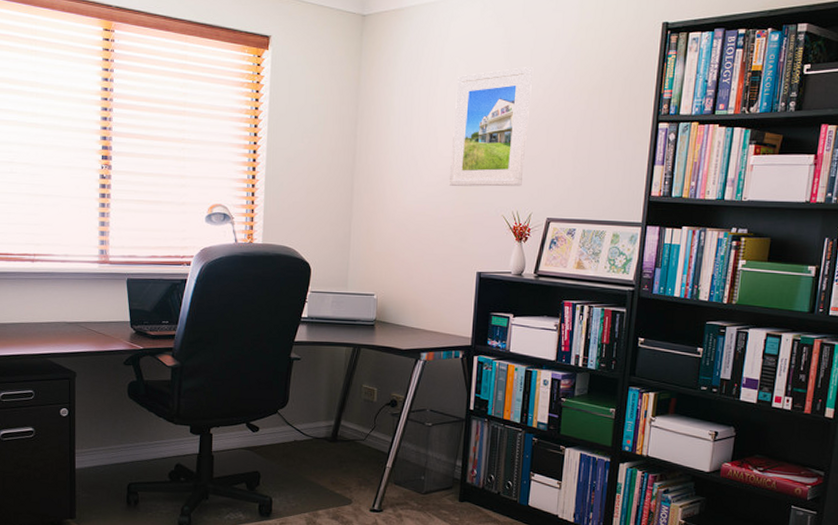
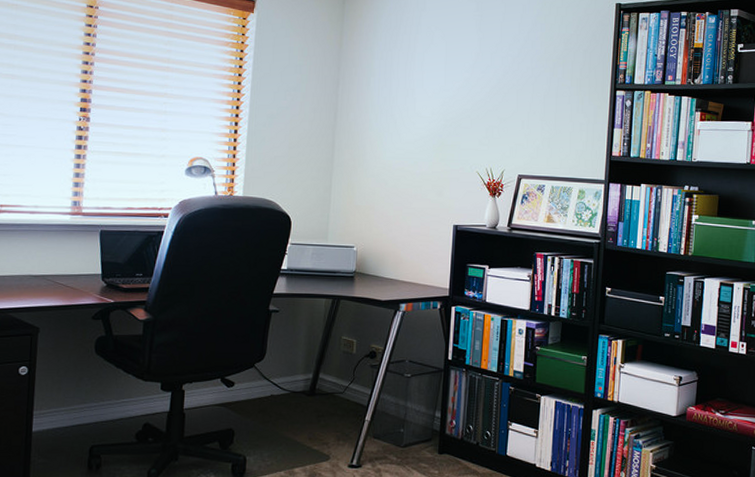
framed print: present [448,67,534,187] -> none [426,37,503,145]

